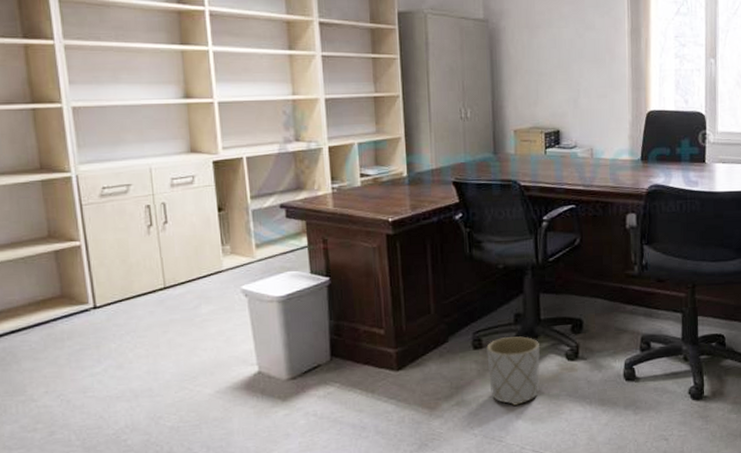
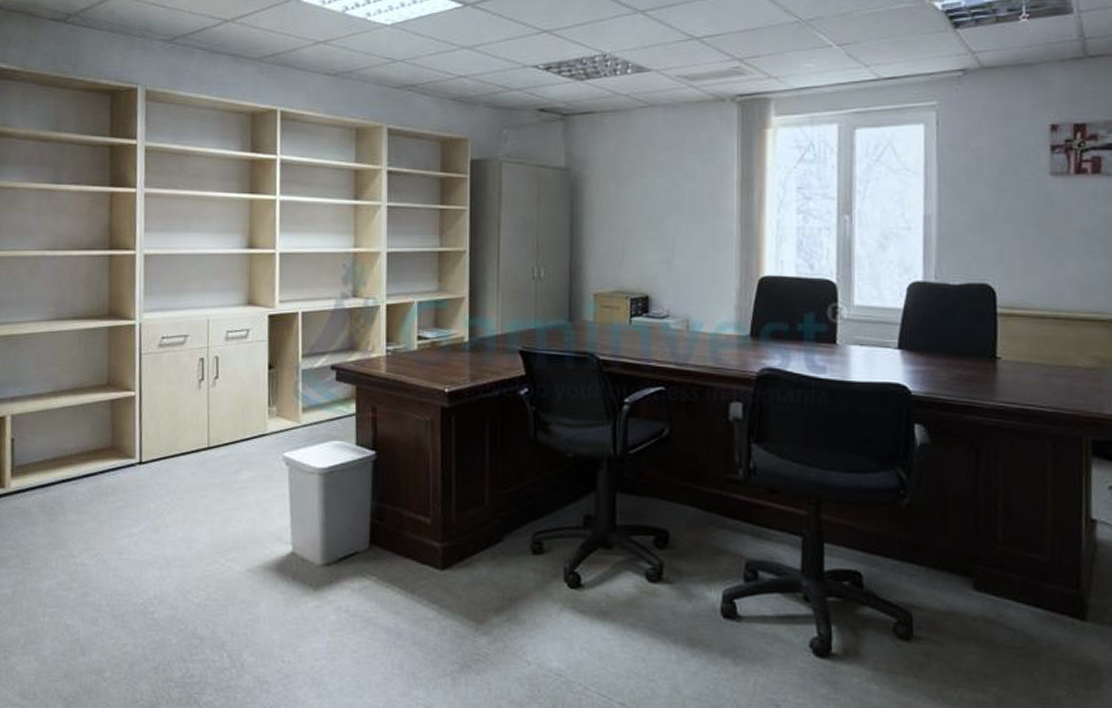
planter: present [486,336,541,406] -> none [548,543,614,632]

